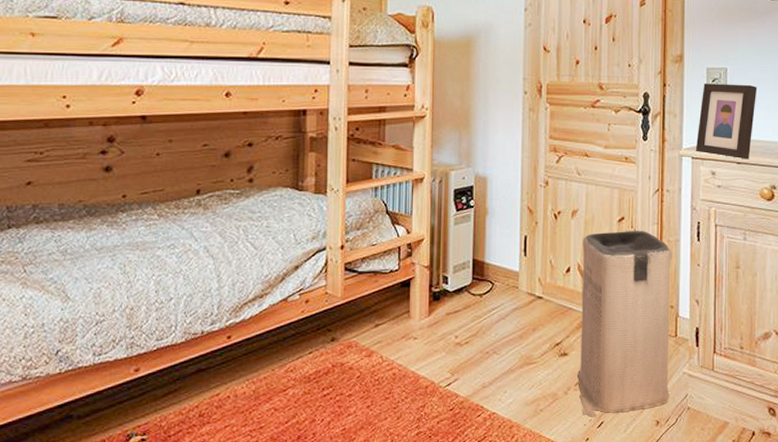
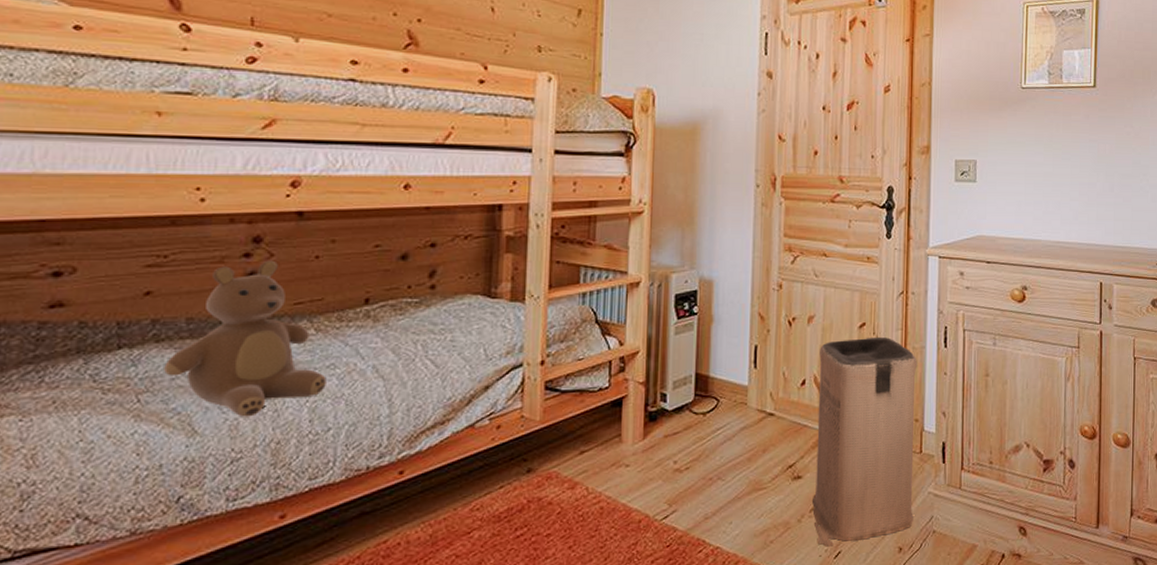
teddy bear: none [43,156,168,287] -> present [164,260,327,417]
picture frame: present [695,83,758,160] -> none [942,177,1008,259]

